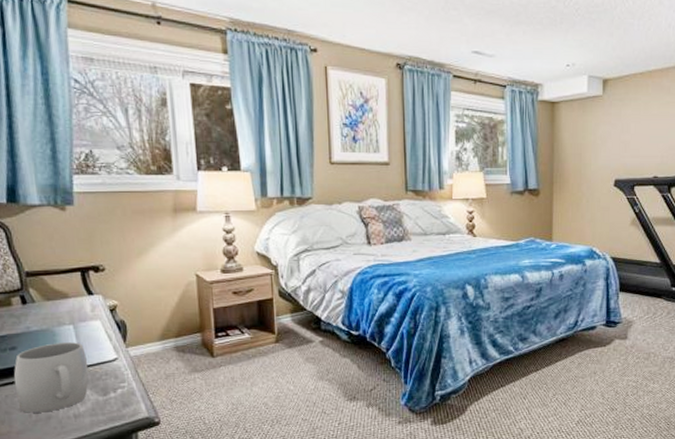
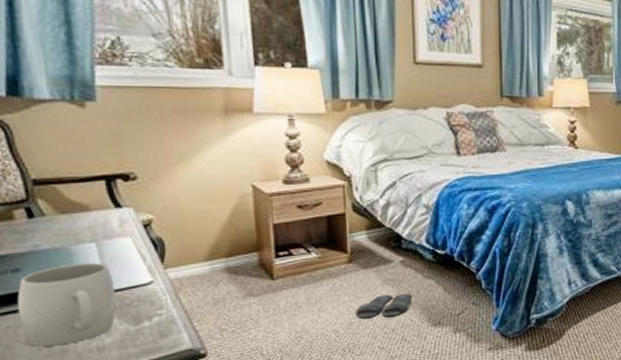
slippers: none [282,371,331,393] -> present [356,294,412,319]

